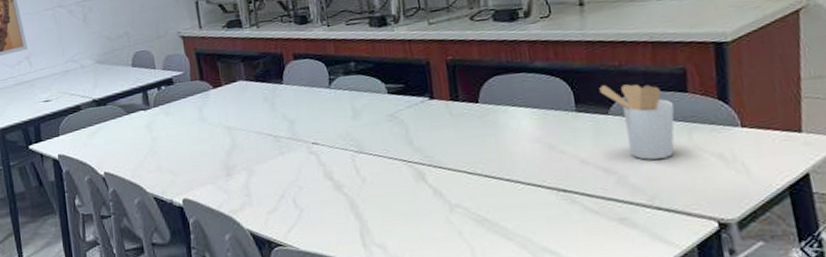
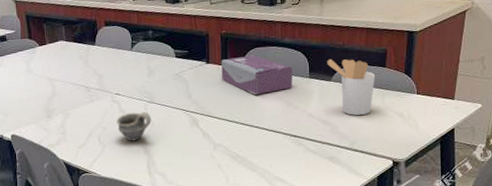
cup: none [315,164,362,204] -> present [116,111,152,141]
tissue box: none [449,85,554,138] -> present [221,55,293,95]

